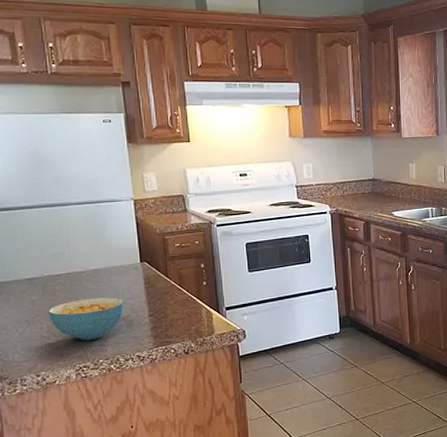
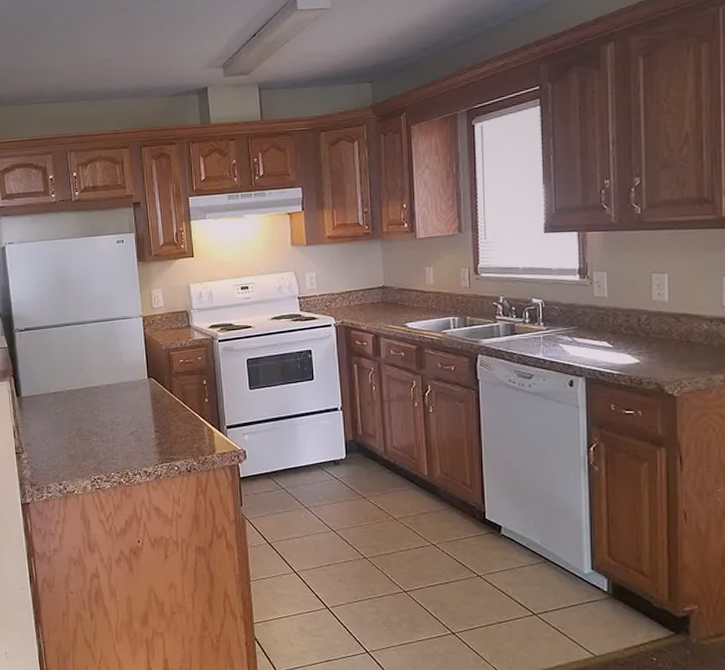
cereal bowl: present [48,297,125,341] -> none [69,412,134,454]

